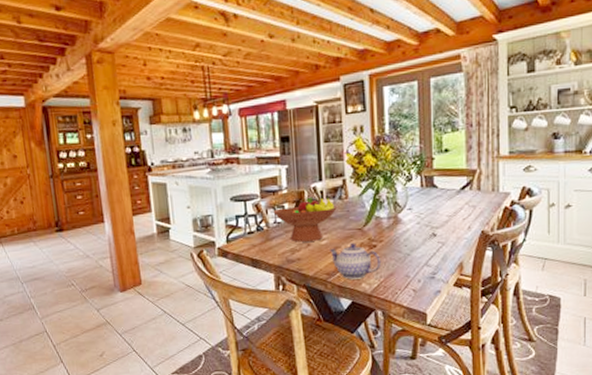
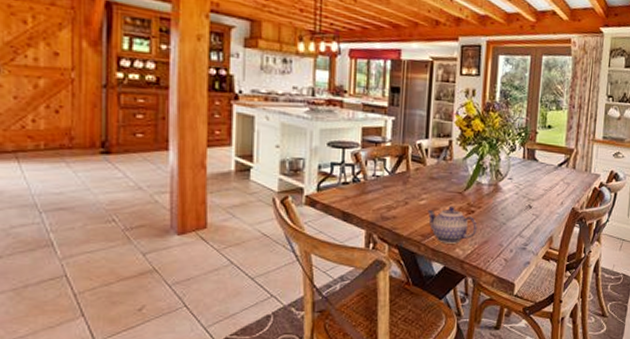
fruit bowl: present [273,194,338,242] -> none [373,152,441,200]

